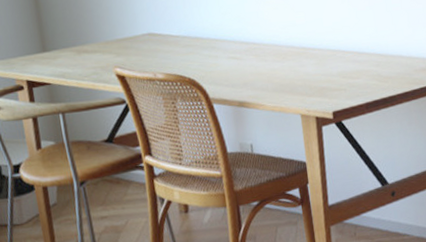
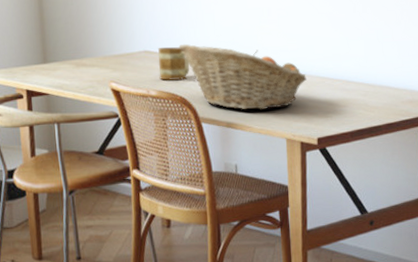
mug: none [162,27,196,63] -> present [157,46,190,81]
fruit basket: none [183,23,317,88] -> present [178,43,307,110]

